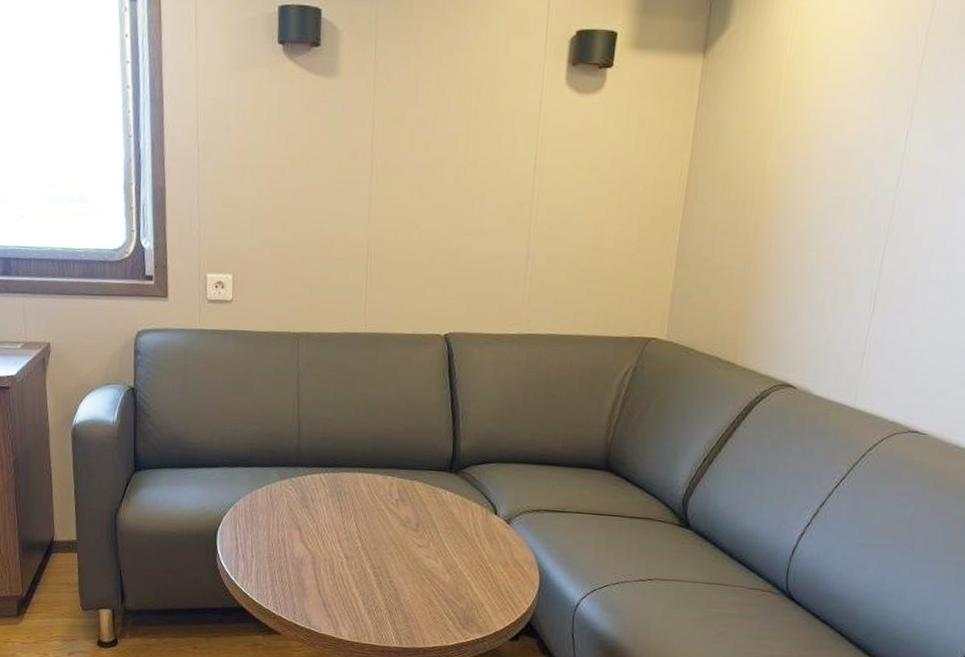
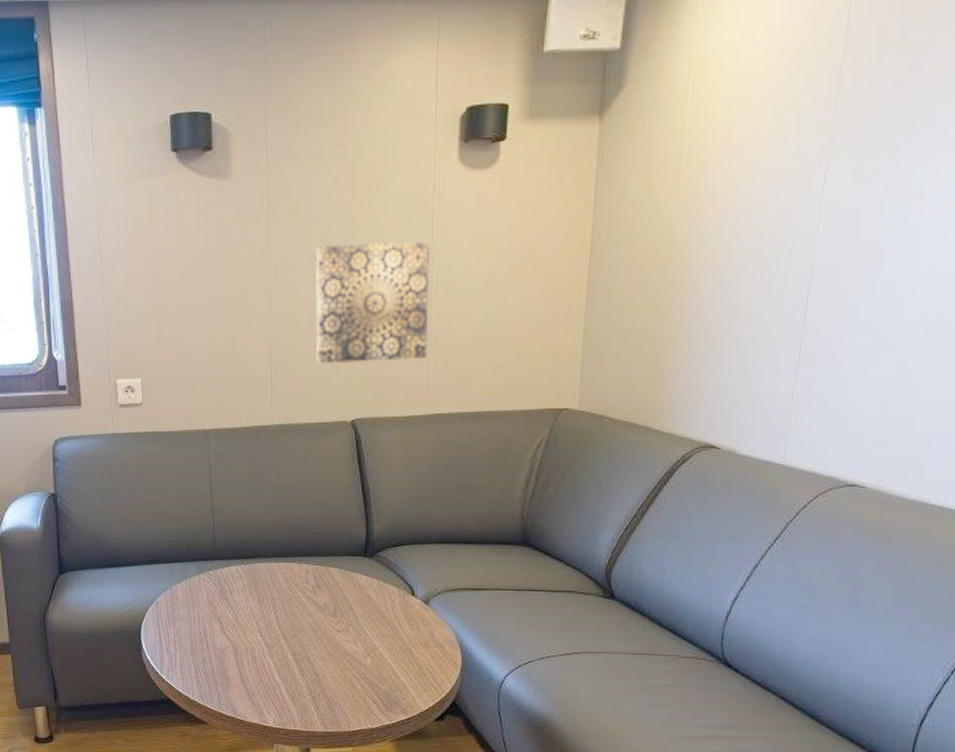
wall art: none [413,155,533,278] -> present [315,241,430,364]

